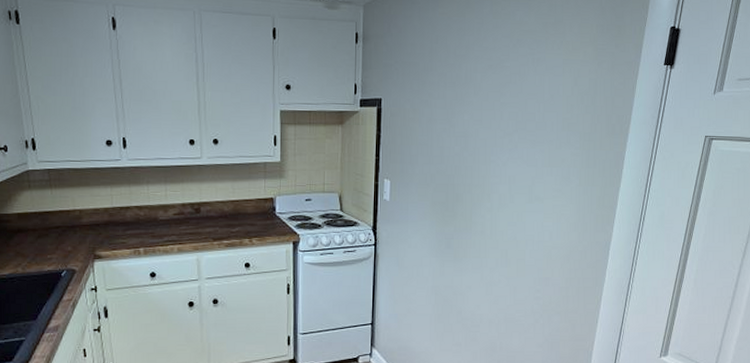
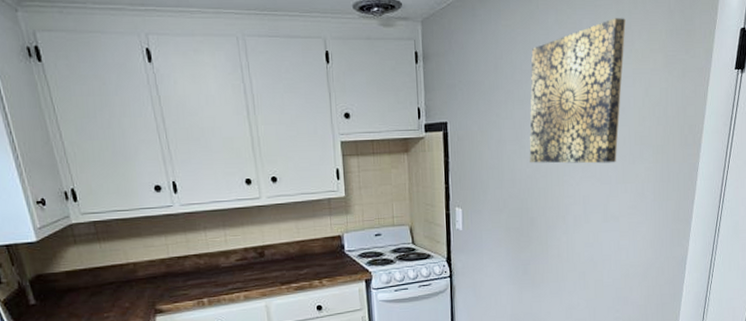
wall art: none [458,11,558,147] -> present [529,18,626,164]

